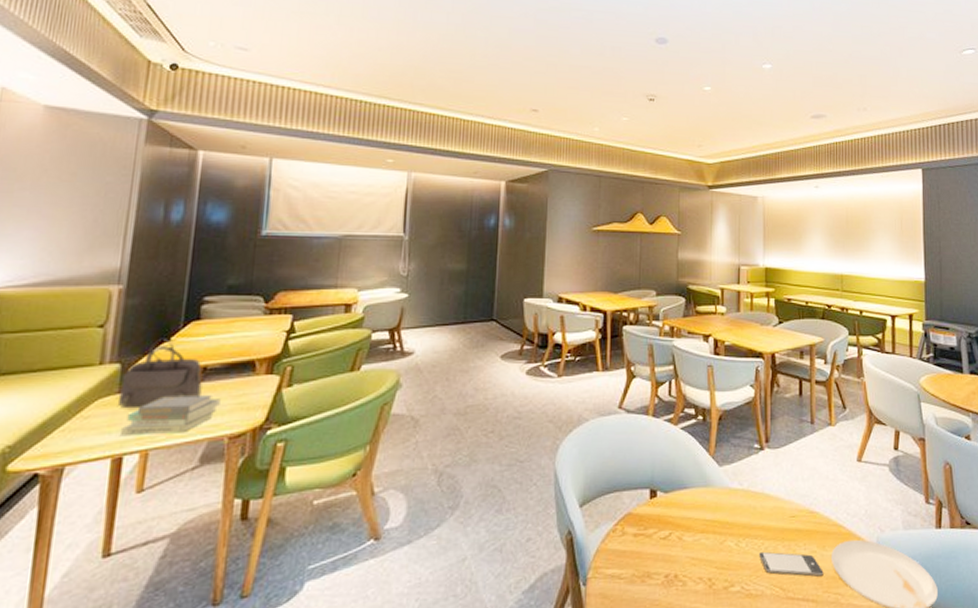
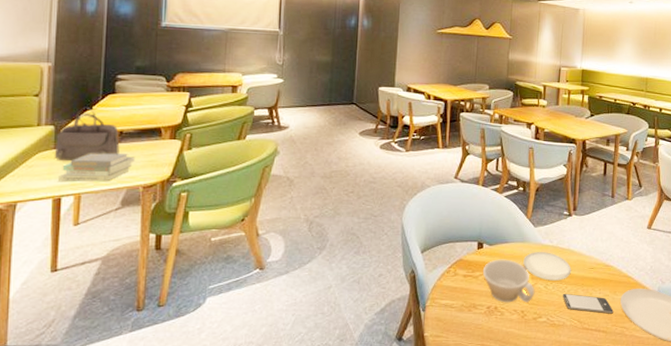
cup: none [657,510,724,569] -> present [482,259,535,303]
plate: none [708,498,768,536] -> present [523,252,571,281]

